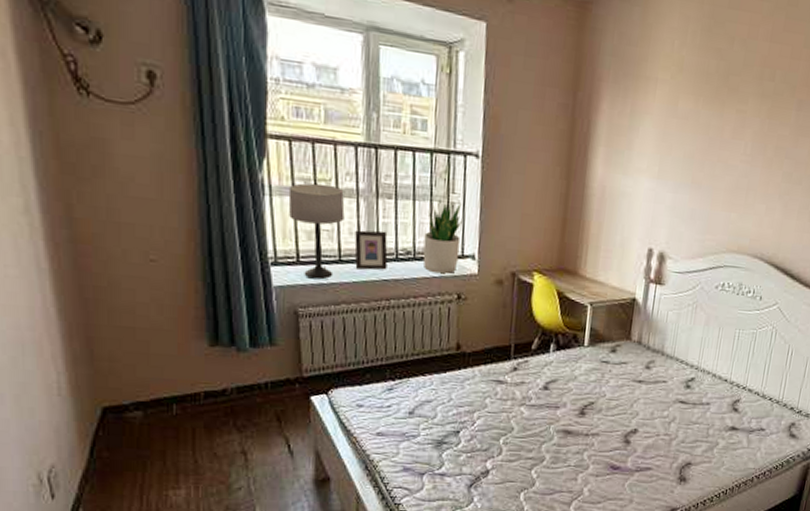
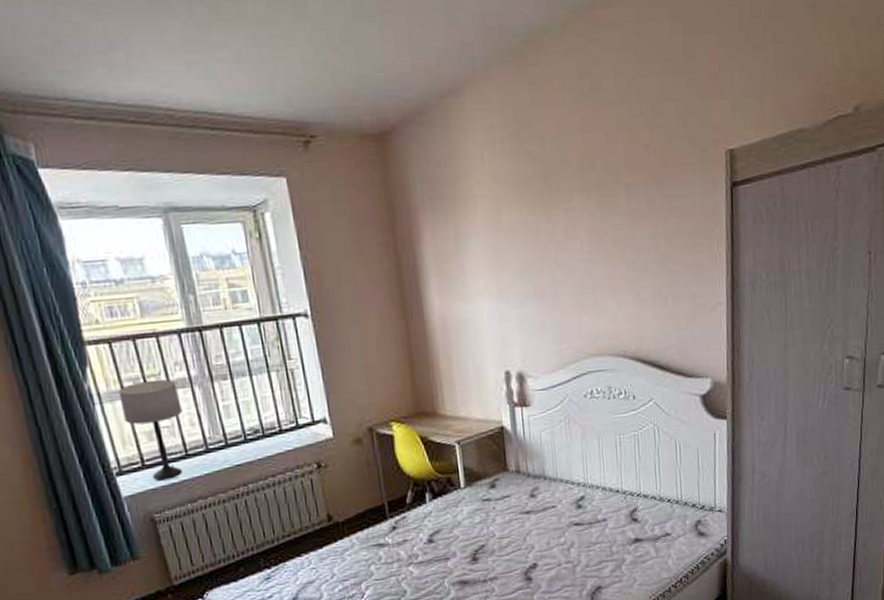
picture frame: present [354,230,388,271] -> none [196,414,238,462]
planter: present [423,203,463,275] -> none [267,367,310,447]

